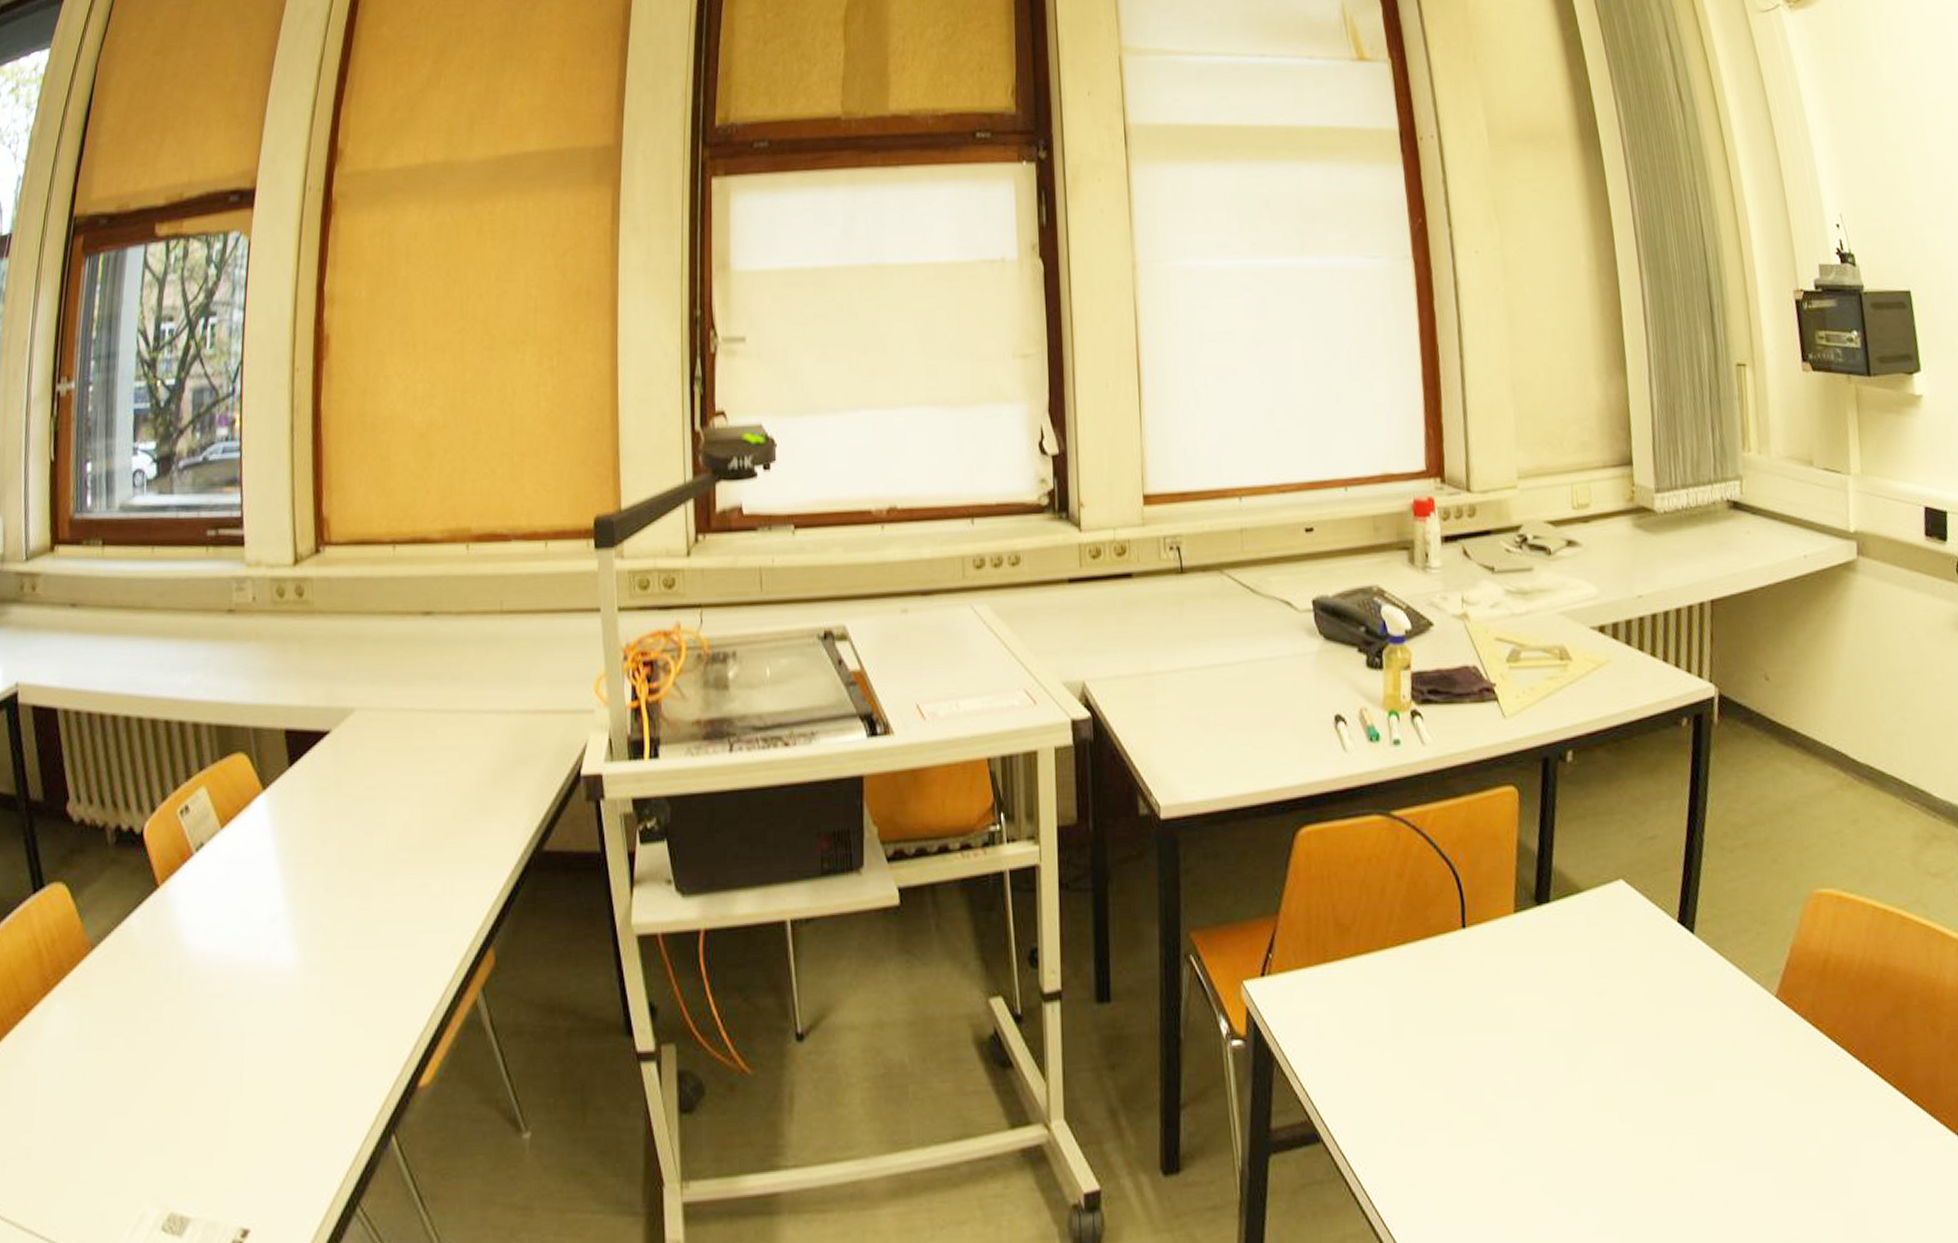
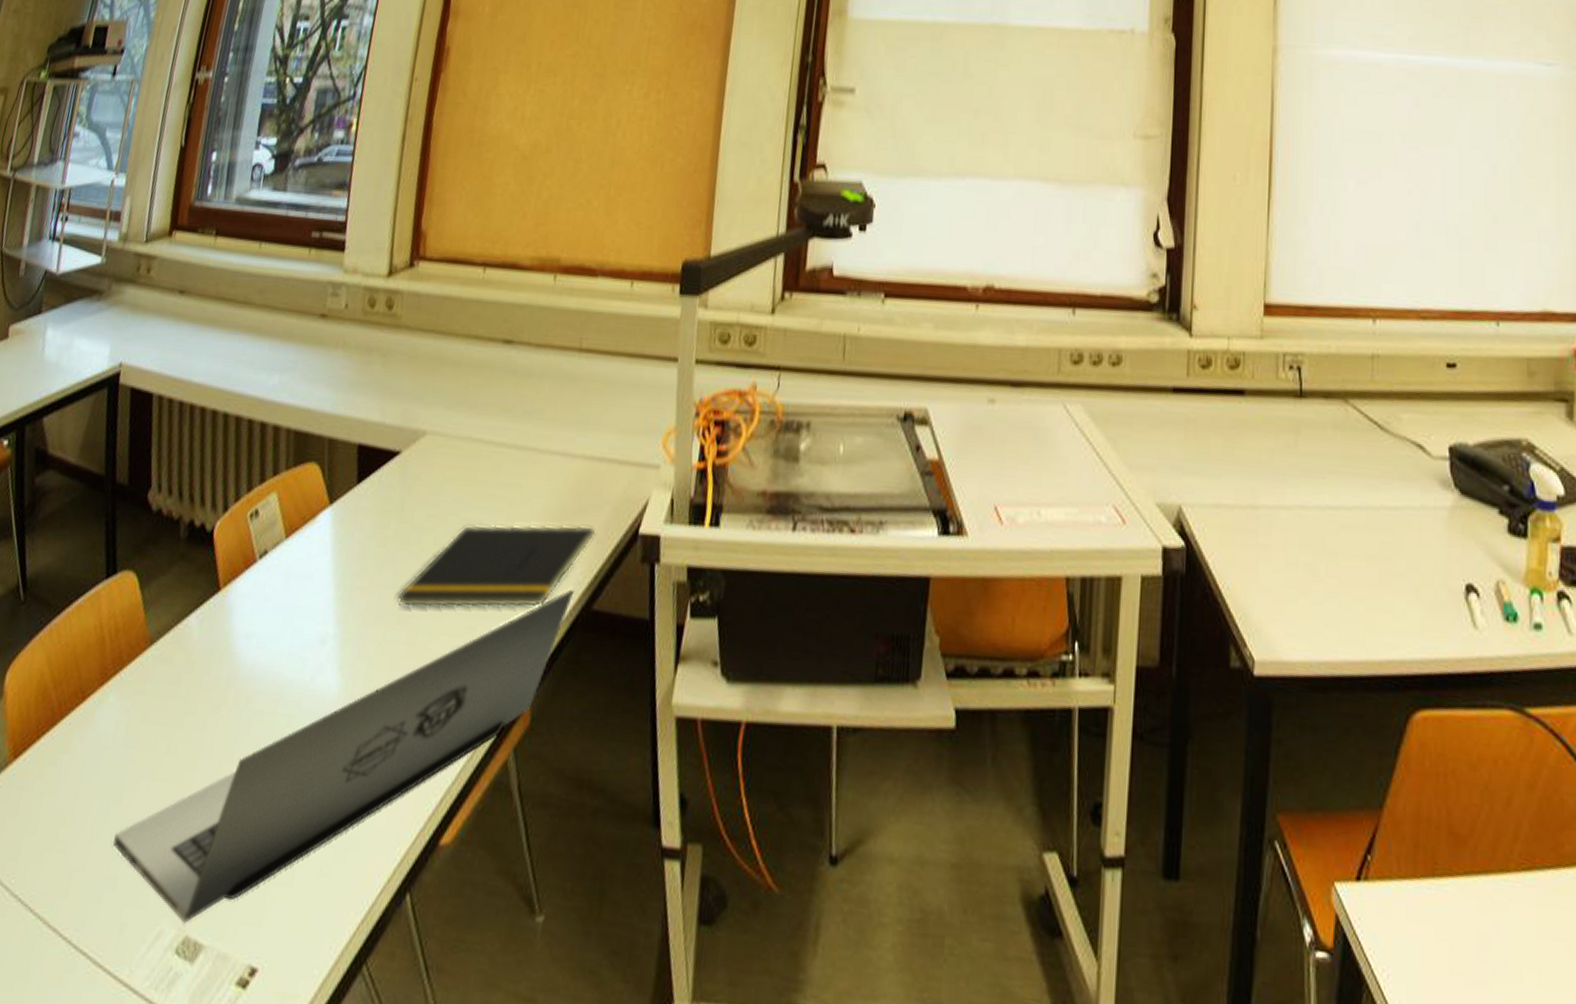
laptop: none [79,835,524,1202] -> present [112,589,574,924]
notepad: none [346,775,538,876] -> present [397,524,596,608]

